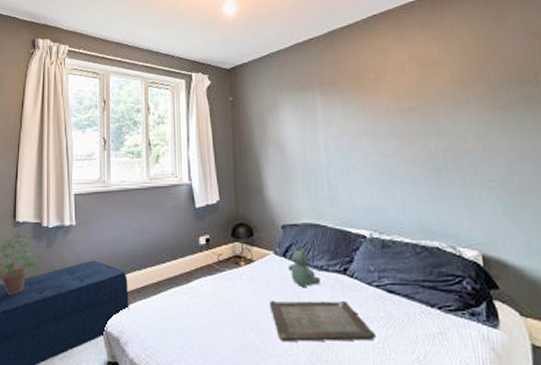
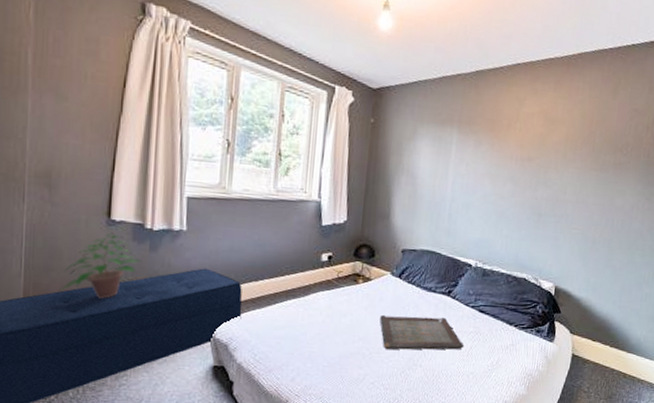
stuffed bear: present [287,247,321,287] -> none [401,269,428,305]

